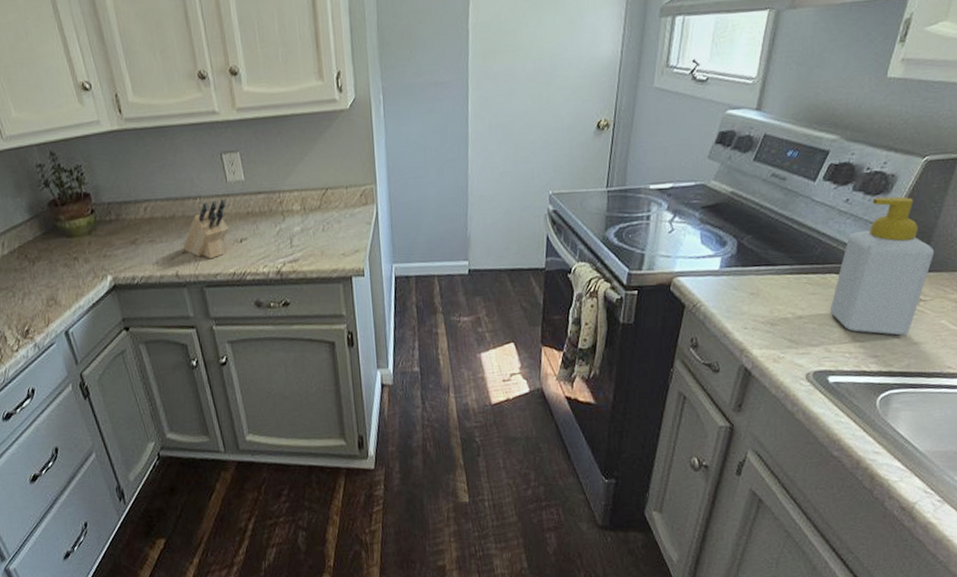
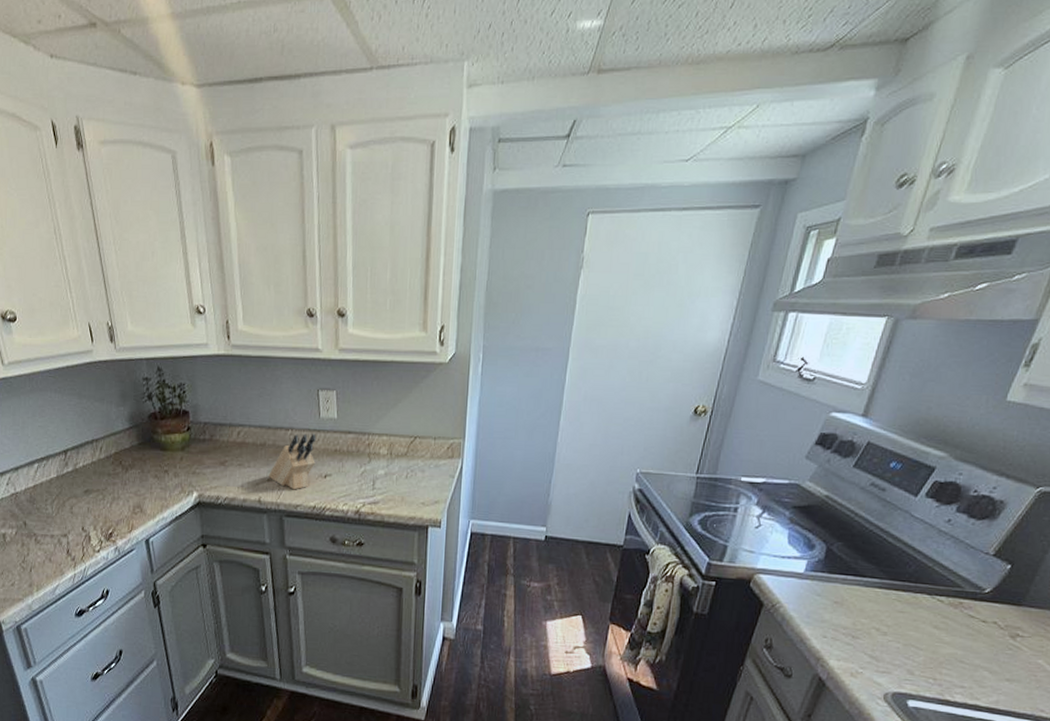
soap bottle: present [830,196,934,336] -> none [917,522,1038,670]

